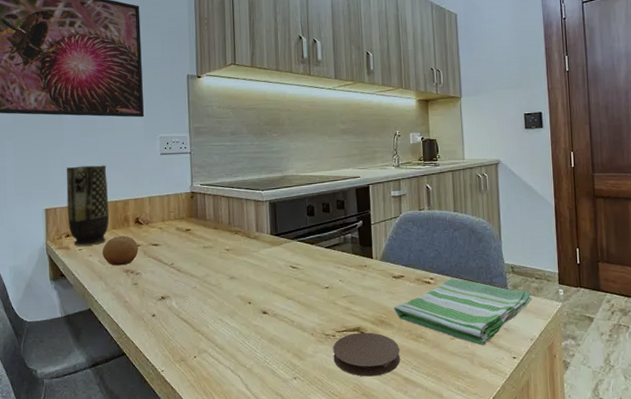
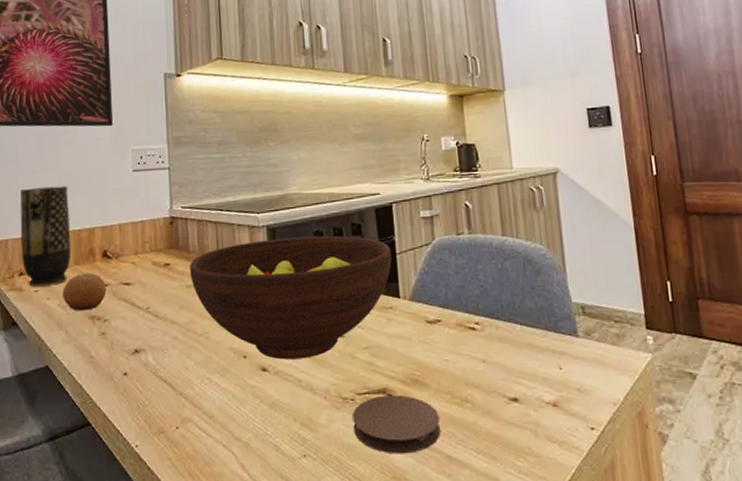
fruit bowl: none [207,209,367,305] -> present [190,235,392,360]
dish towel: present [394,278,533,346] -> none [429,323,612,413]

